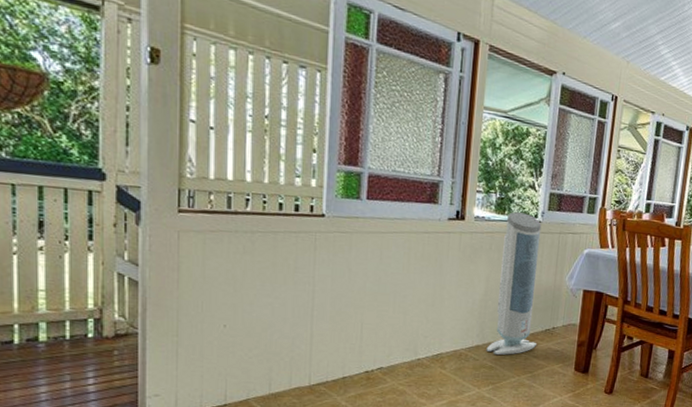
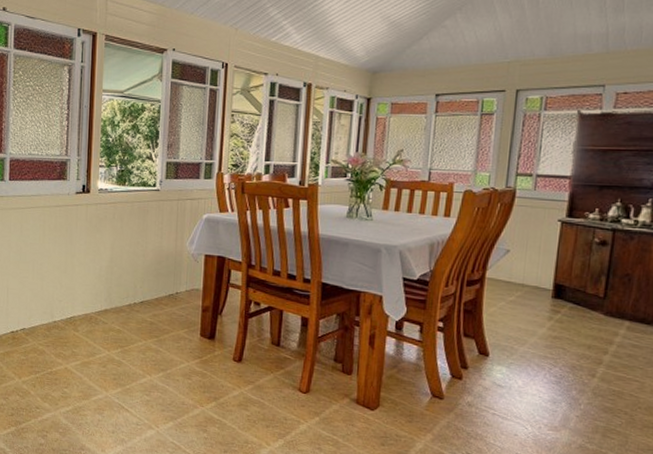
air purifier: present [486,212,542,355] -> none [114,182,161,319]

